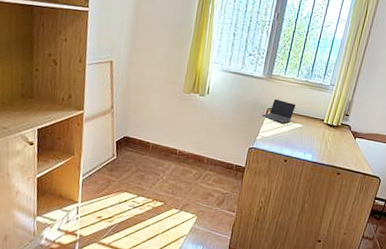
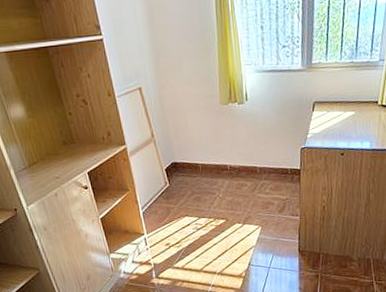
laptop computer: present [261,98,296,123] -> none [308,89,344,115]

